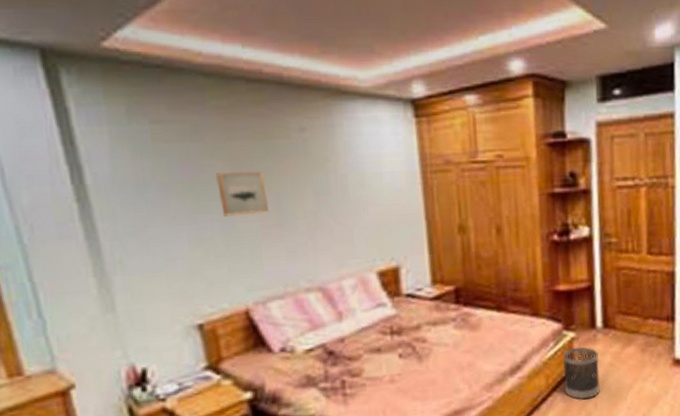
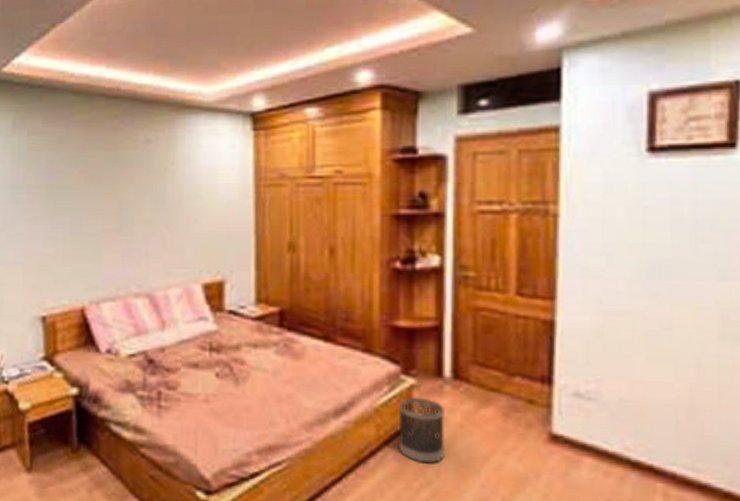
wall art: present [216,171,269,217] -> none [72,179,111,219]

